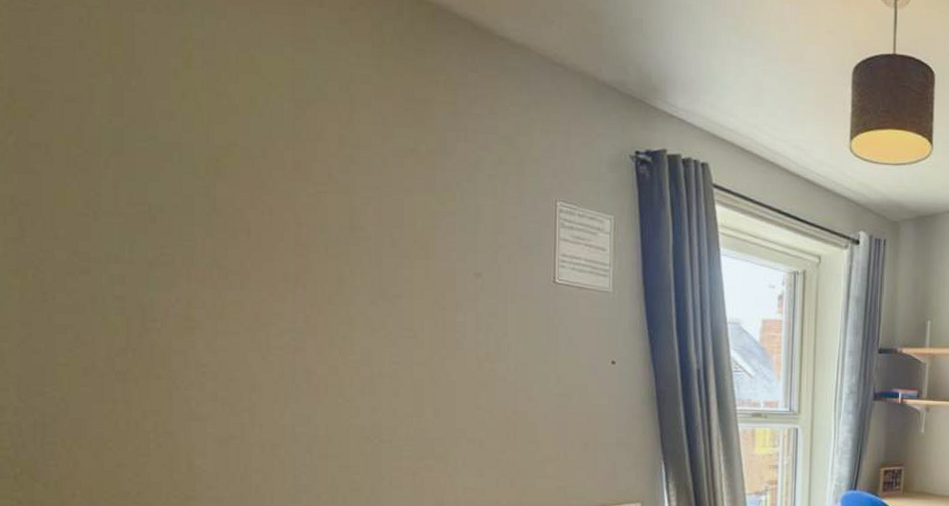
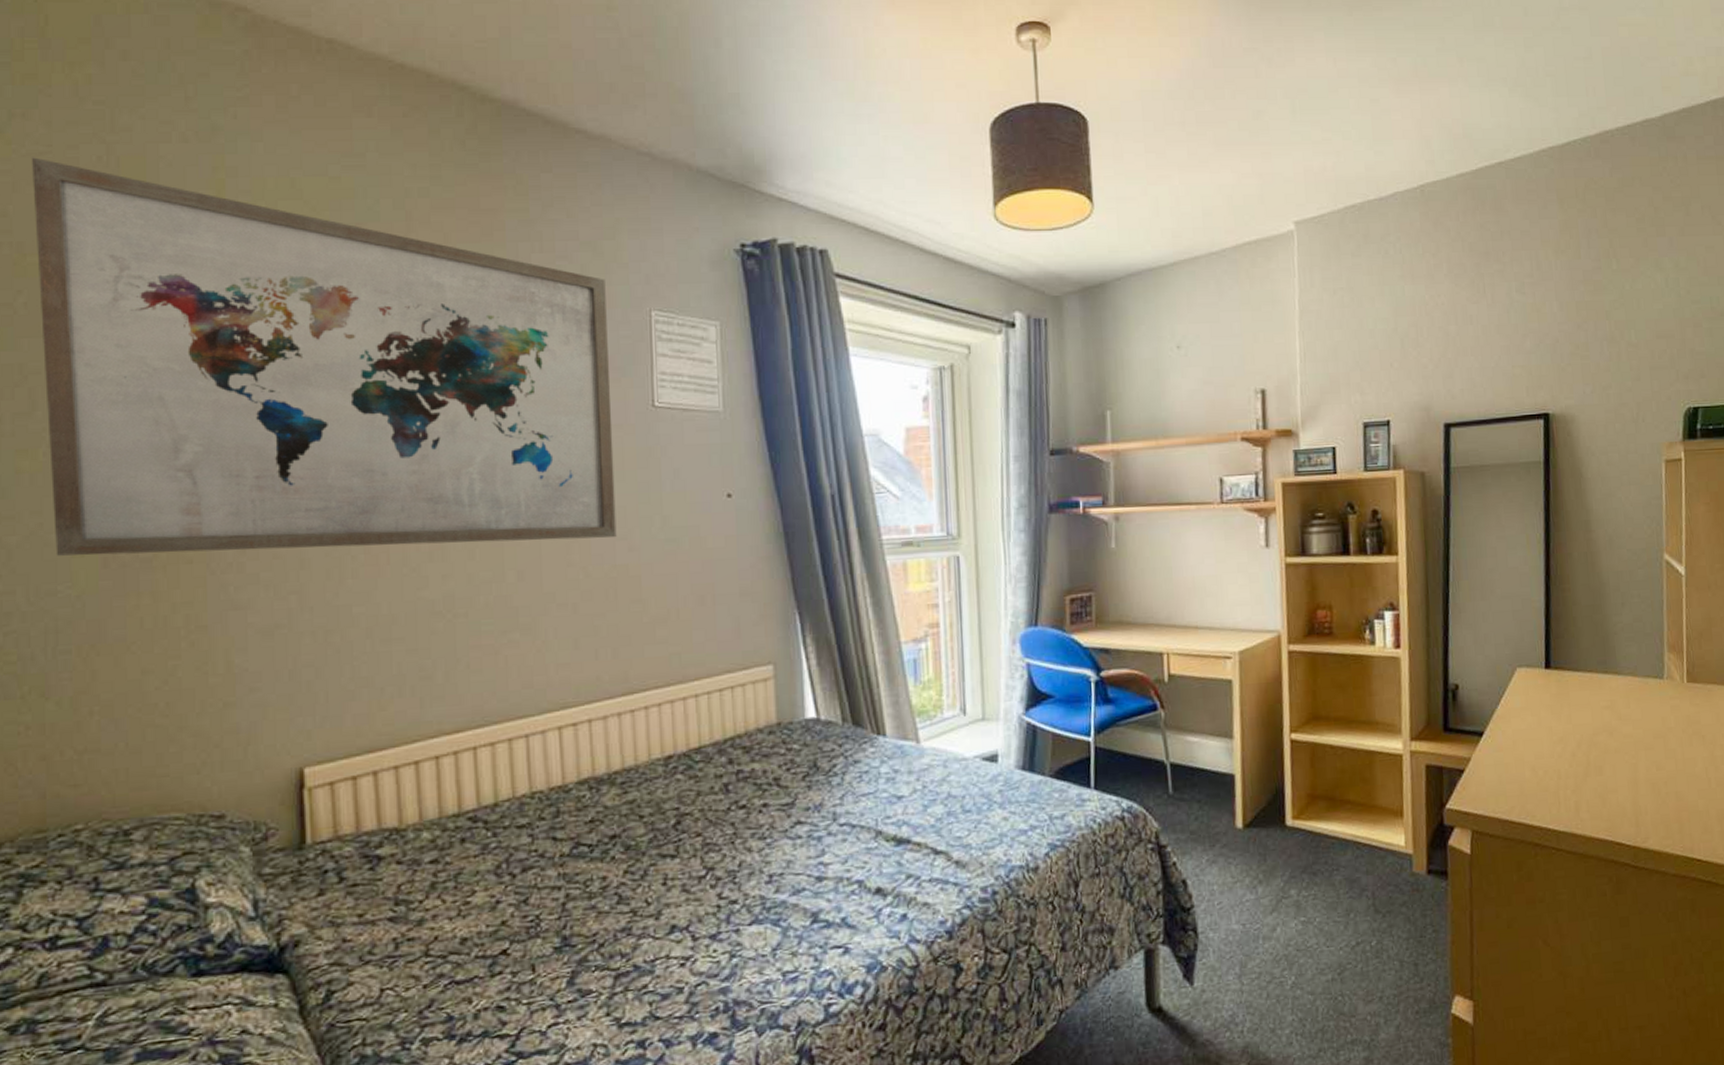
wall art: none [21,12,520,389] -> present [32,157,617,556]

